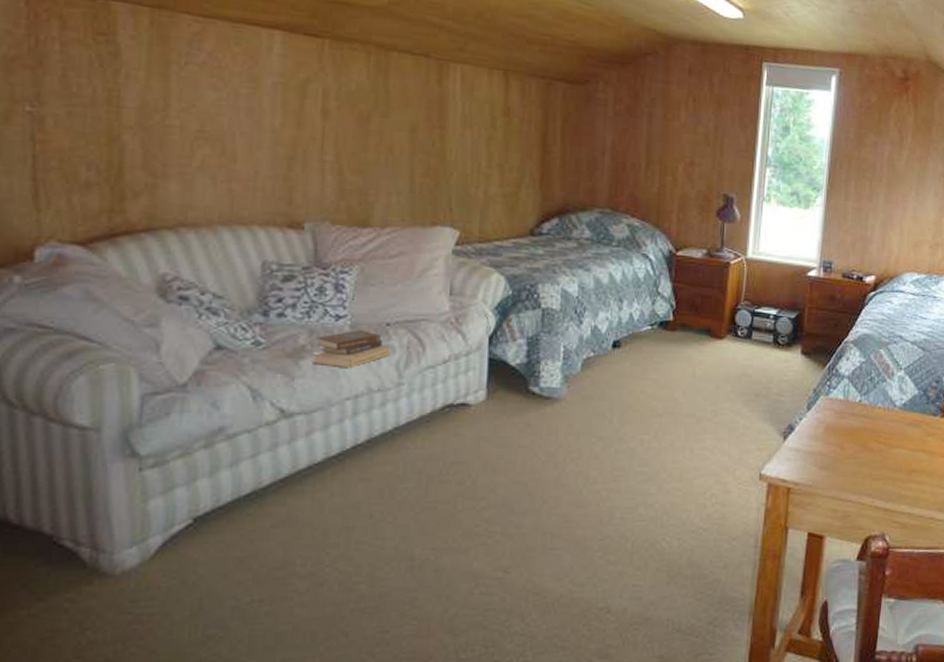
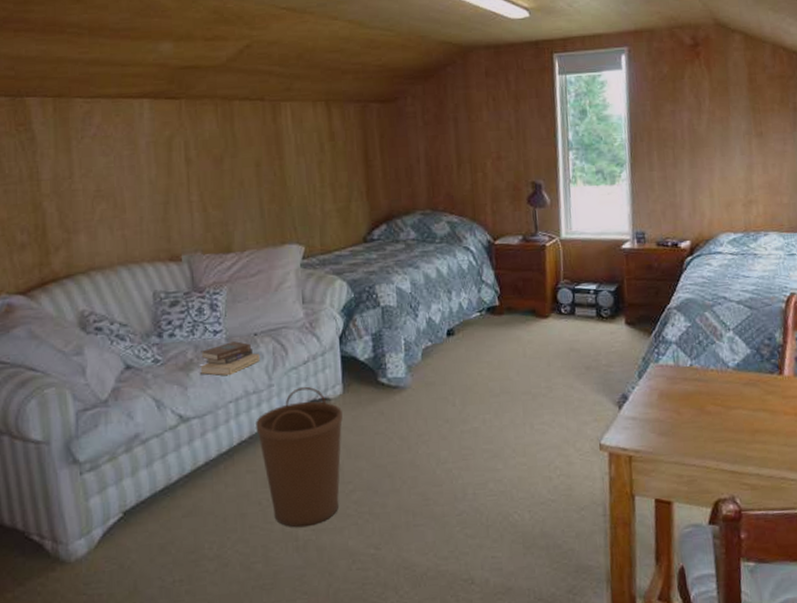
basket: none [376,388,483,546] -> present [256,386,343,528]

